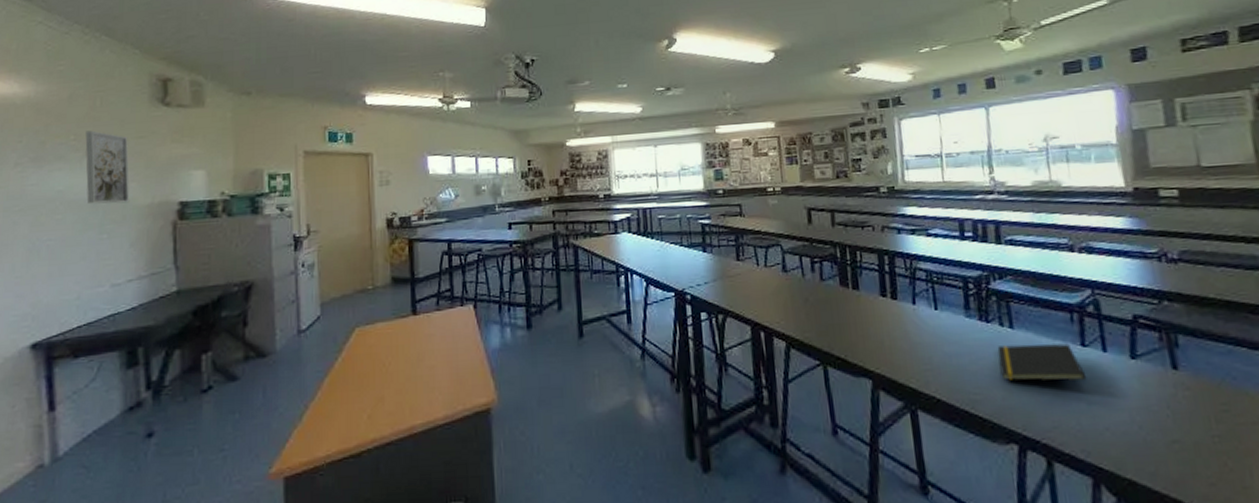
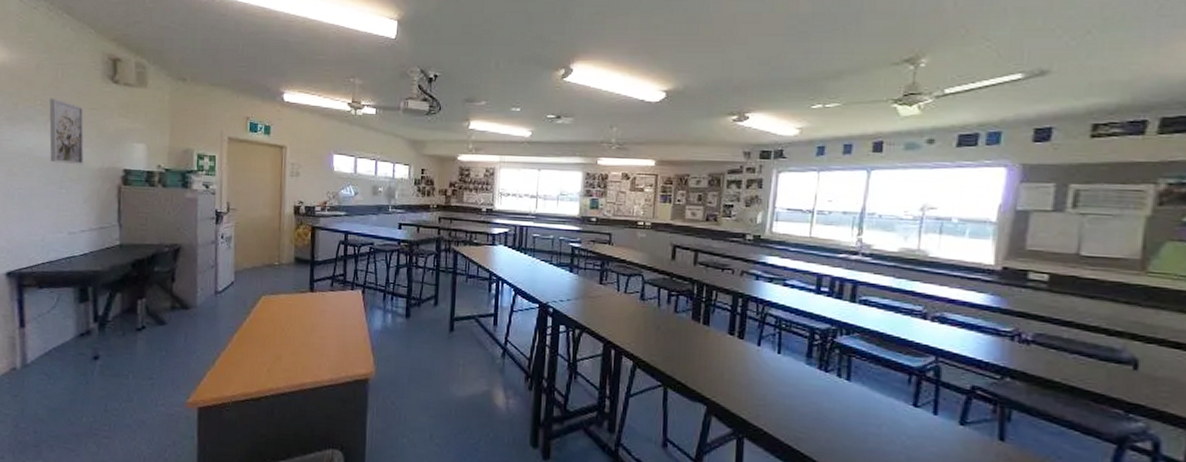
notepad: present [997,343,1087,381] -> none [829,394,912,438]

